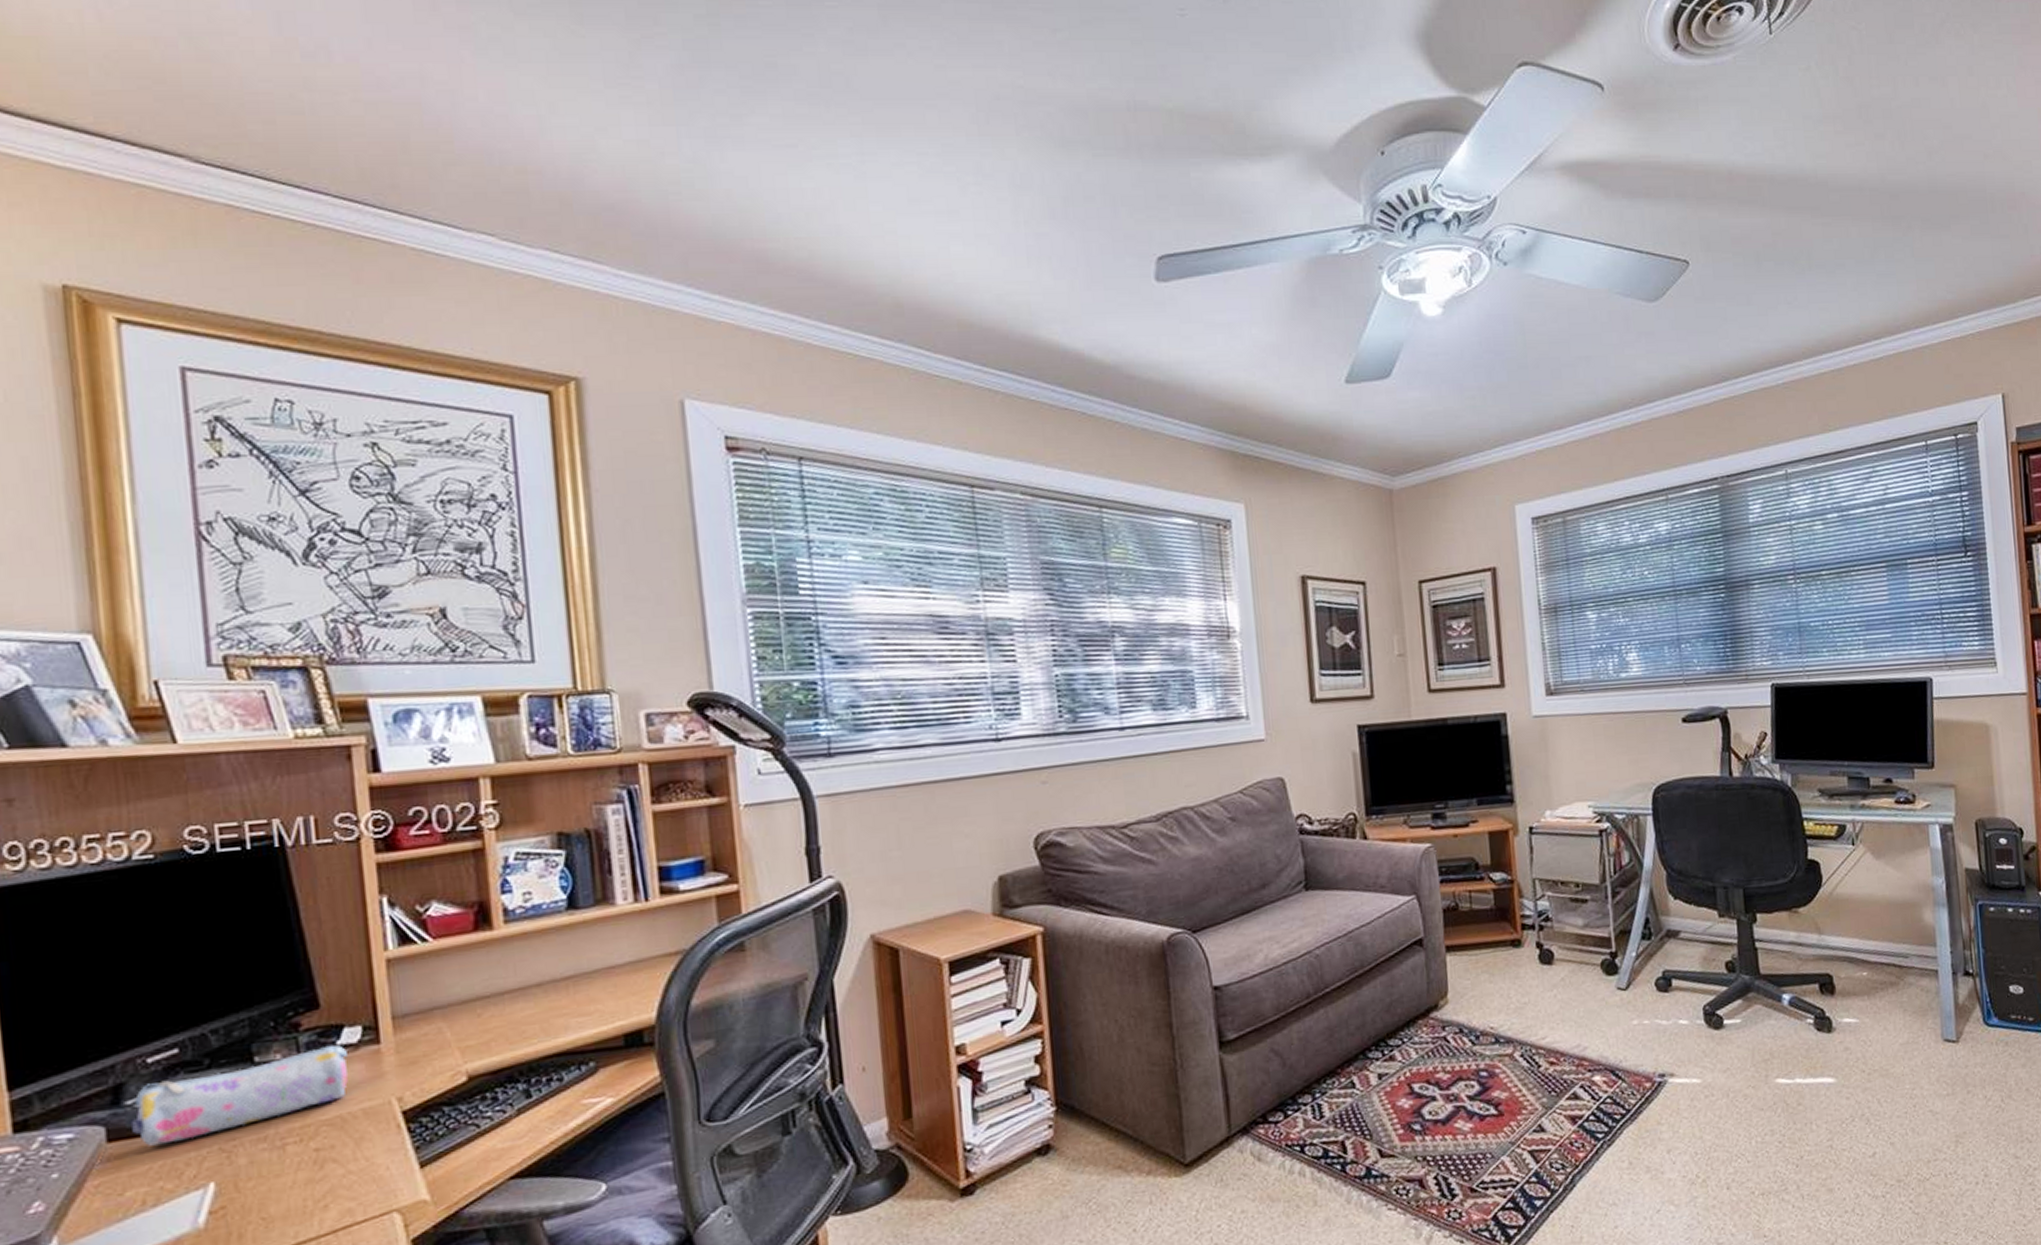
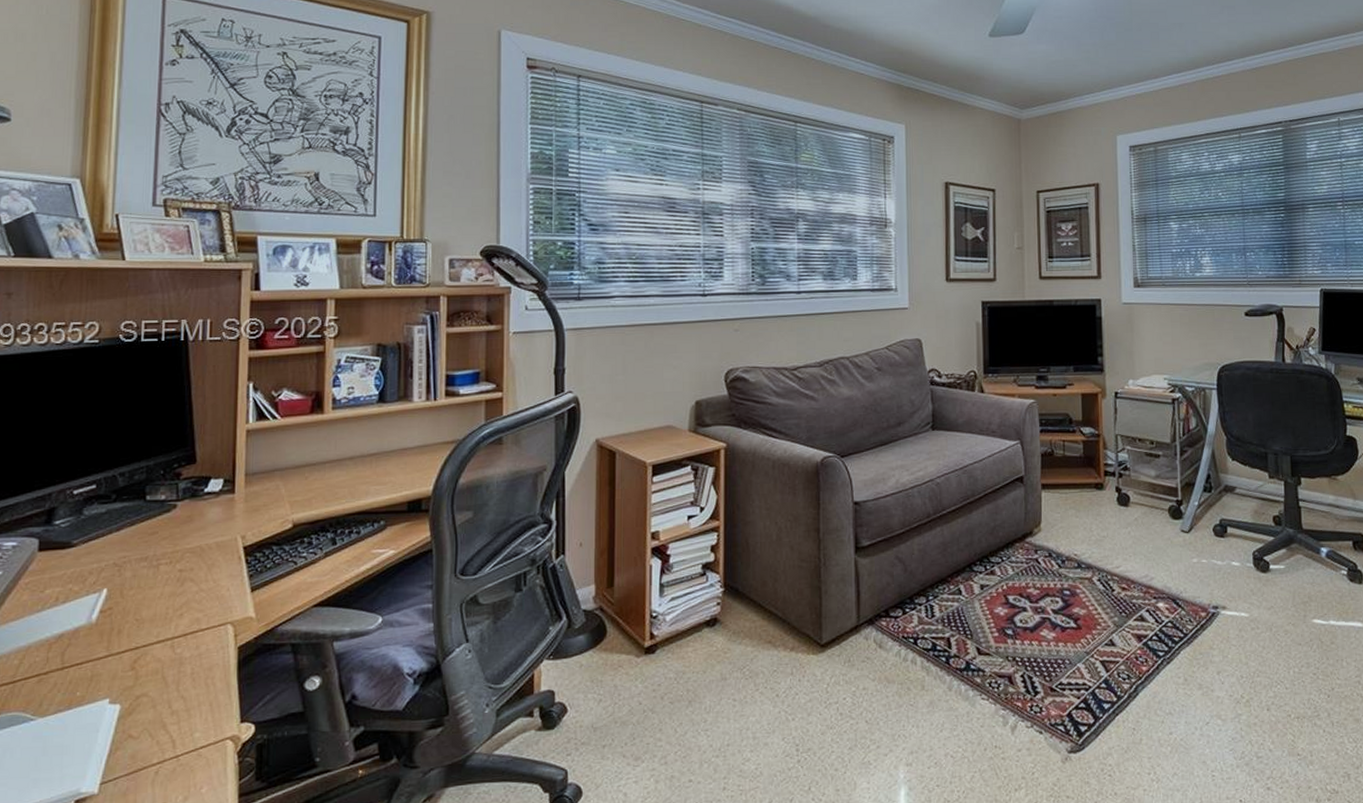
pencil case: present [130,1045,348,1146] -> none [56,491,211,557]

